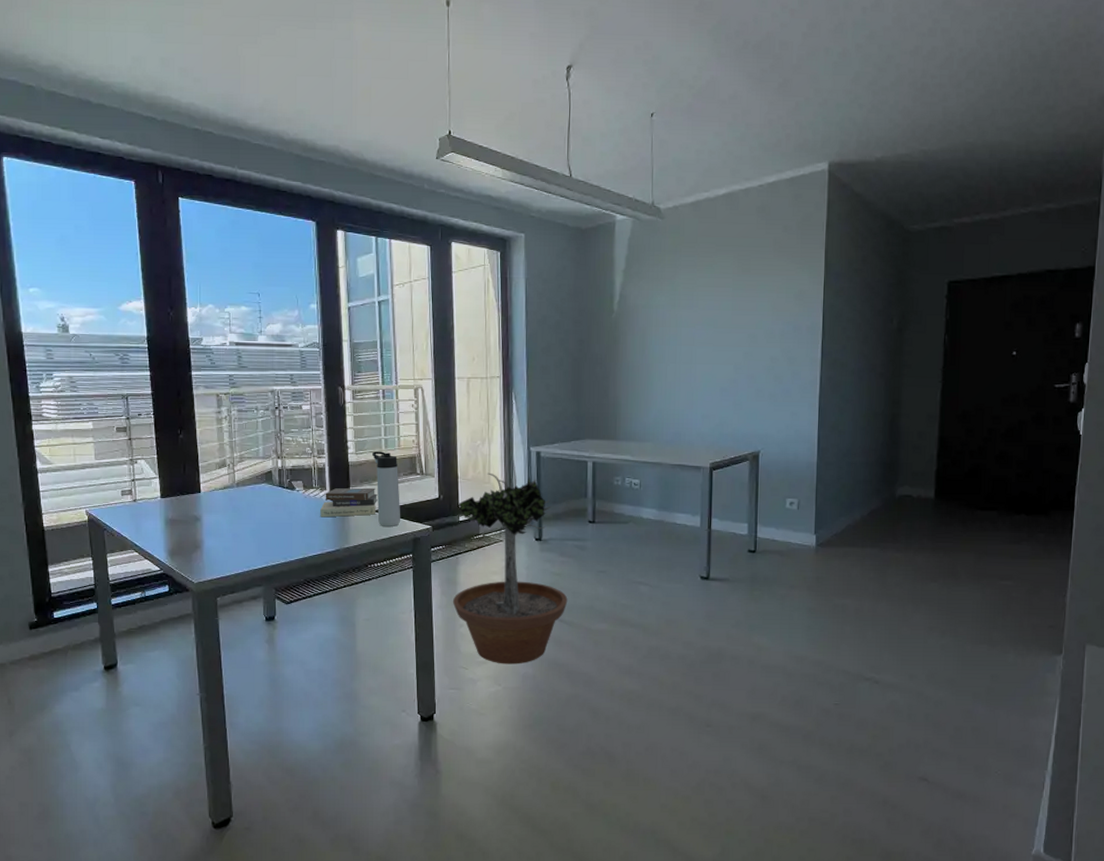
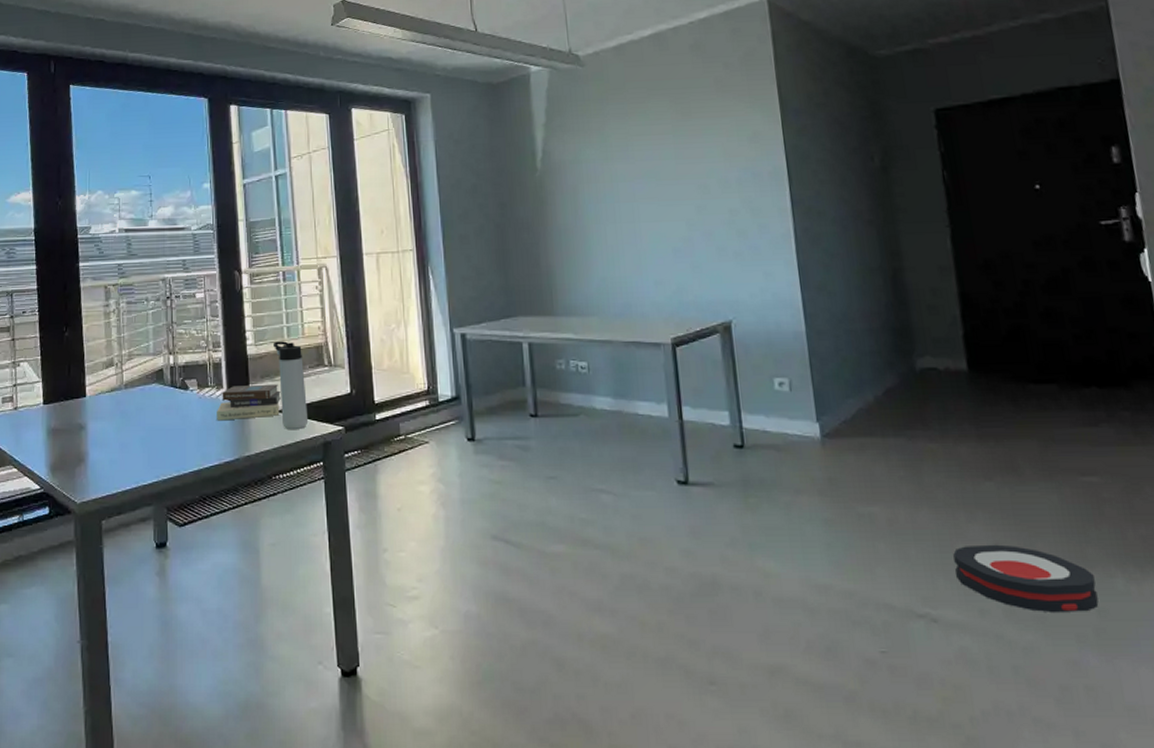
potted tree: present [452,460,568,664] -> none [372,345,513,600]
robot vacuum: none [898,628,994,678] -> present [953,544,1099,613]

